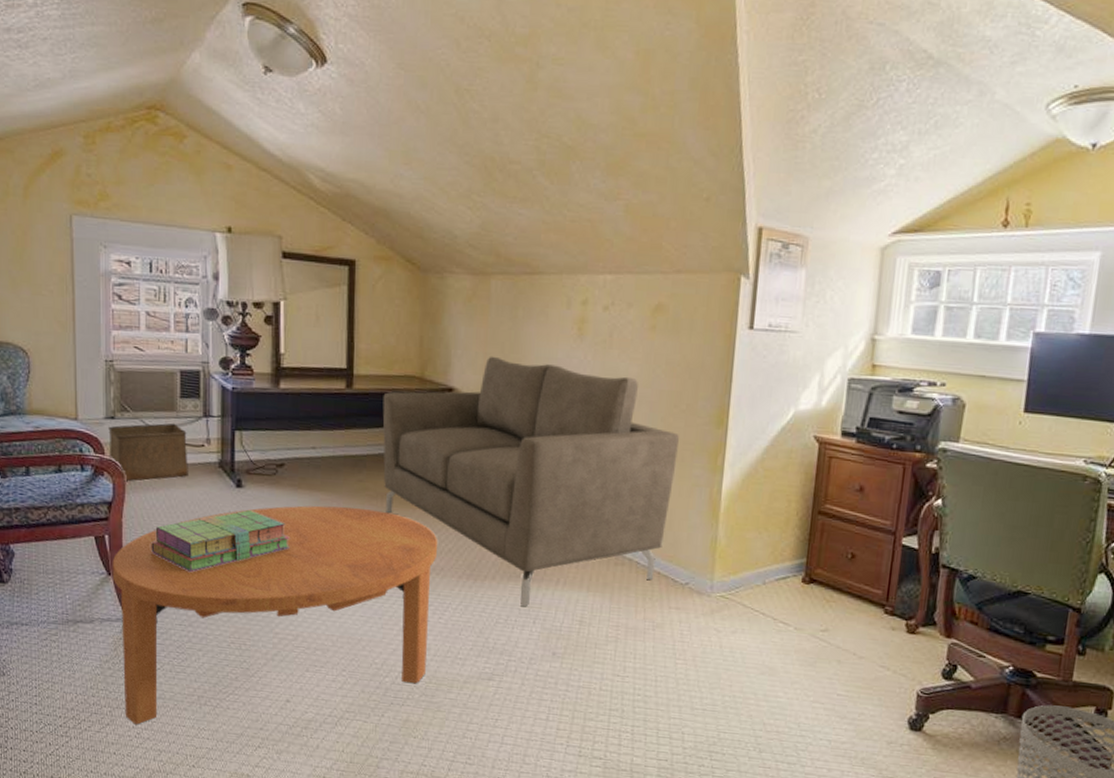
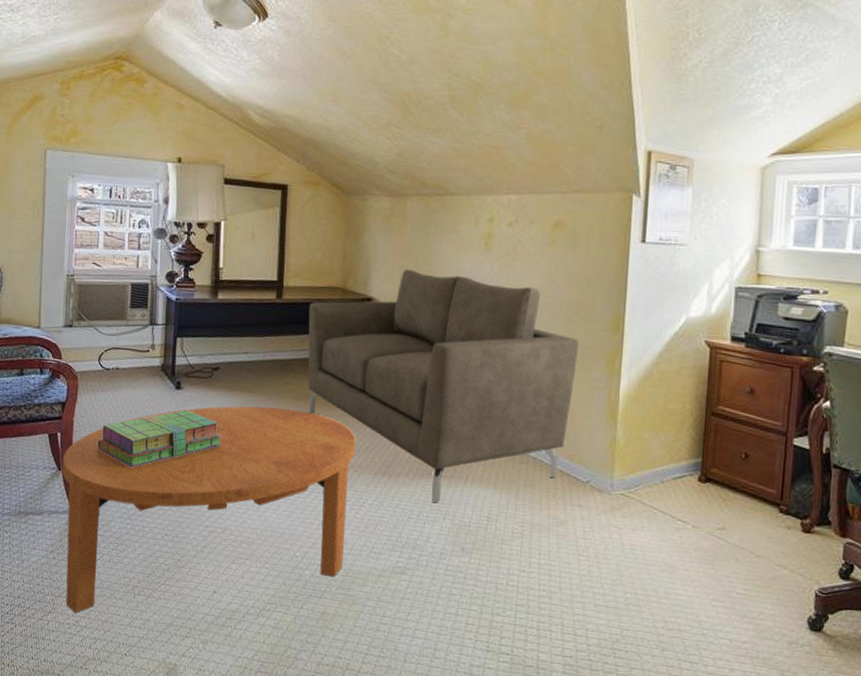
storage bin: present [108,423,188,482] -> none [65,330,135,384]

